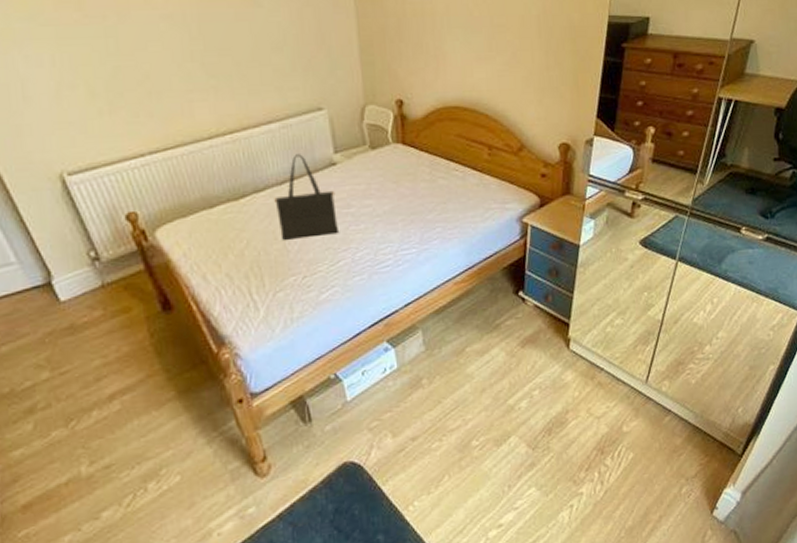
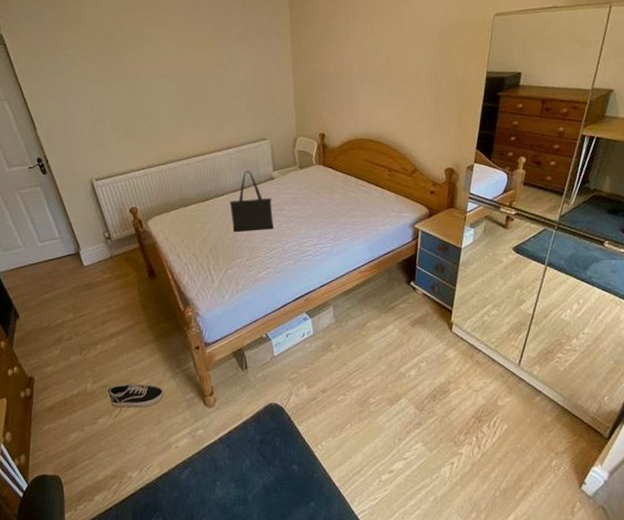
shoe: none [112,457,197,494] -> present [107,384,164,408]

